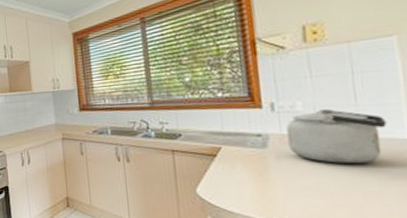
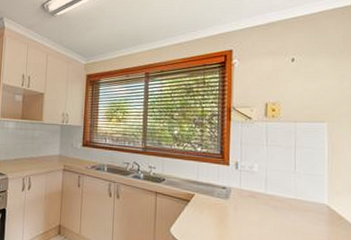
kettle: present [286,108,387,164] -> none [244,172,313,220]

